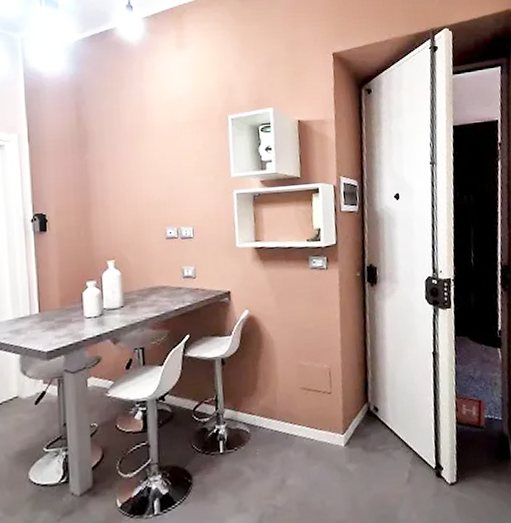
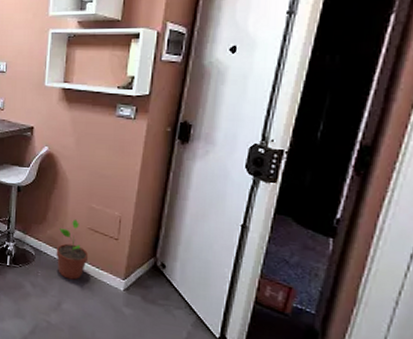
potted plant: none [271,382,306,450] -> present [56,219,89,280]

